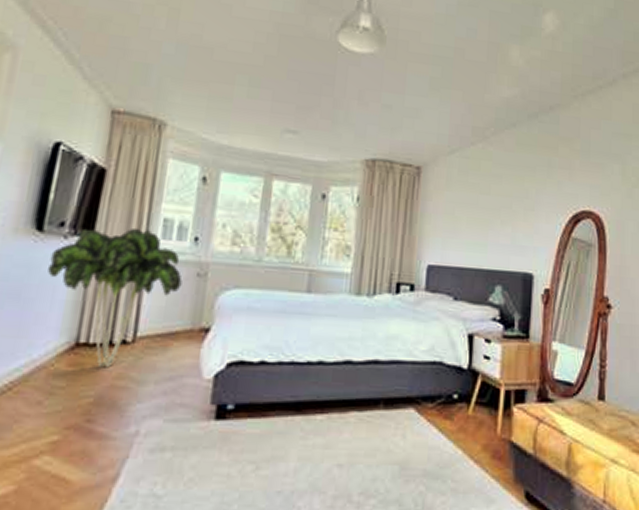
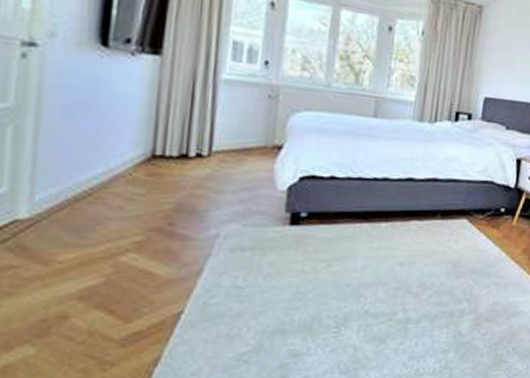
indoor plant: present [48,227,183,368] -> none [117,46,254,179]

